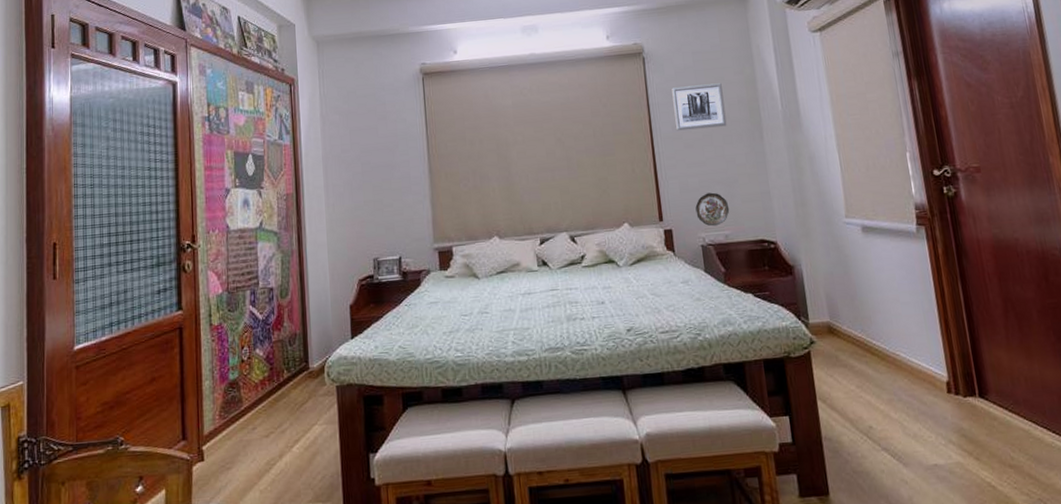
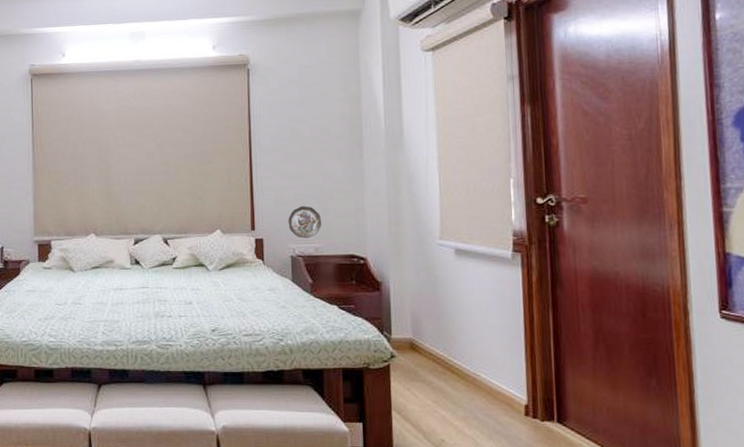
wall art: present [671,83,727,131] -> none [274,98,327,144]

